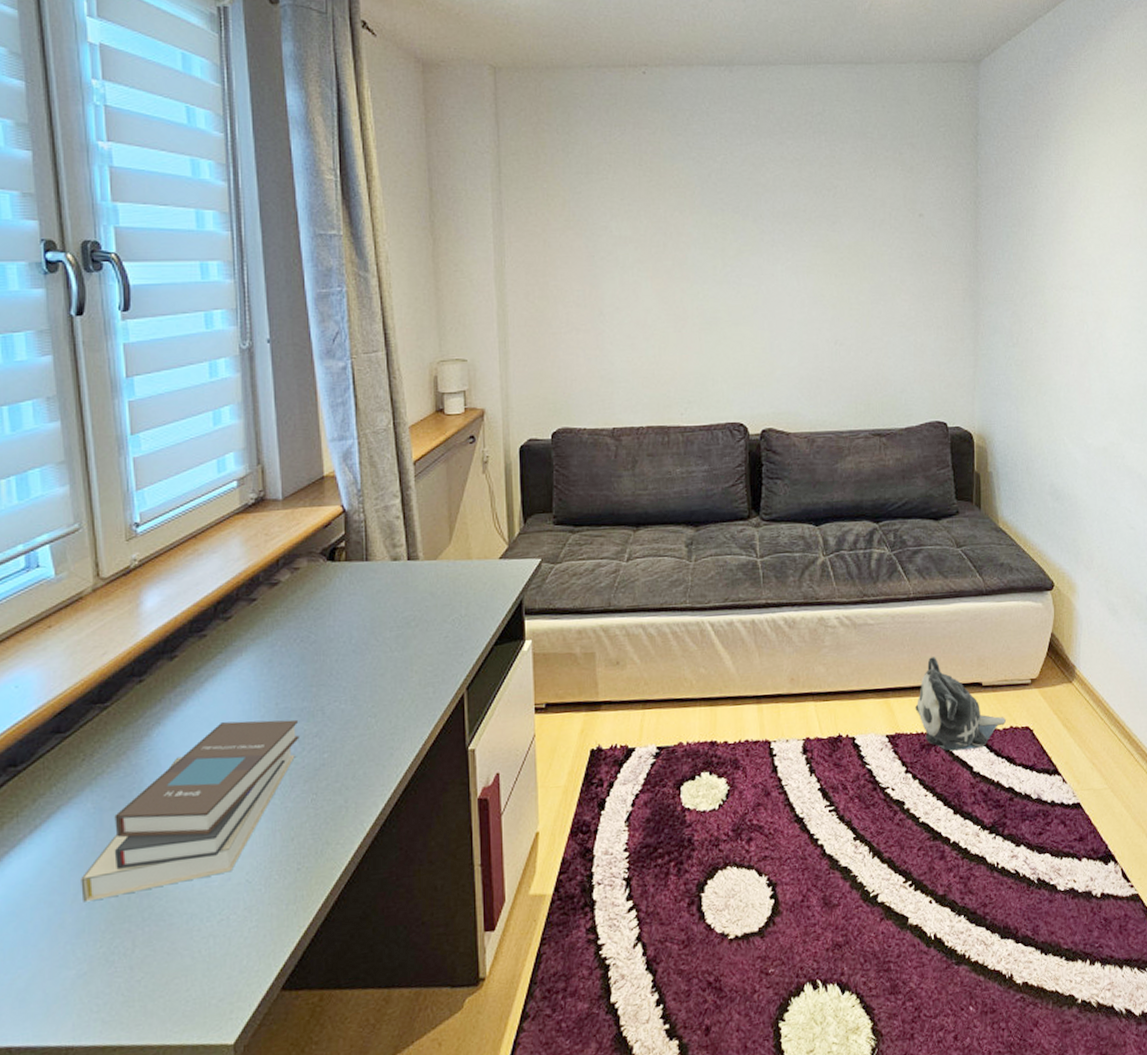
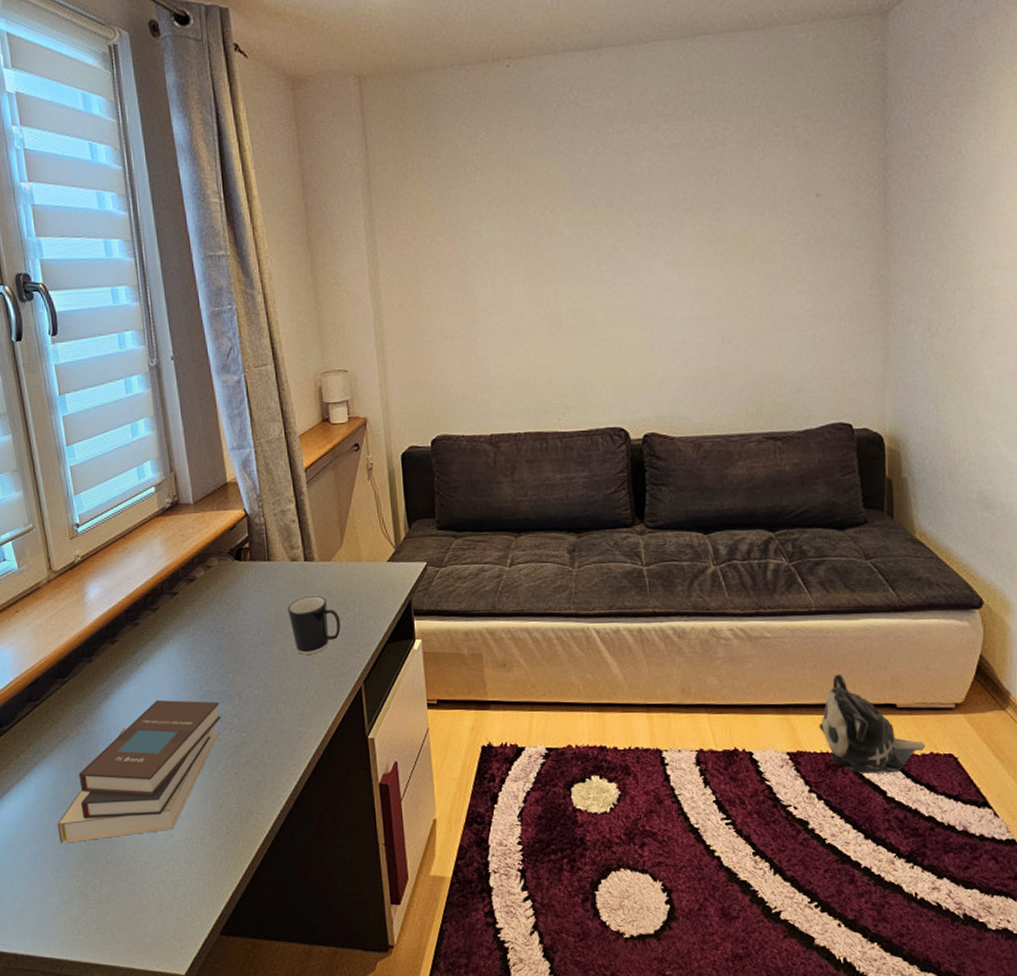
mug: none [386,597,444,662] -> present [288,596,341,655]

